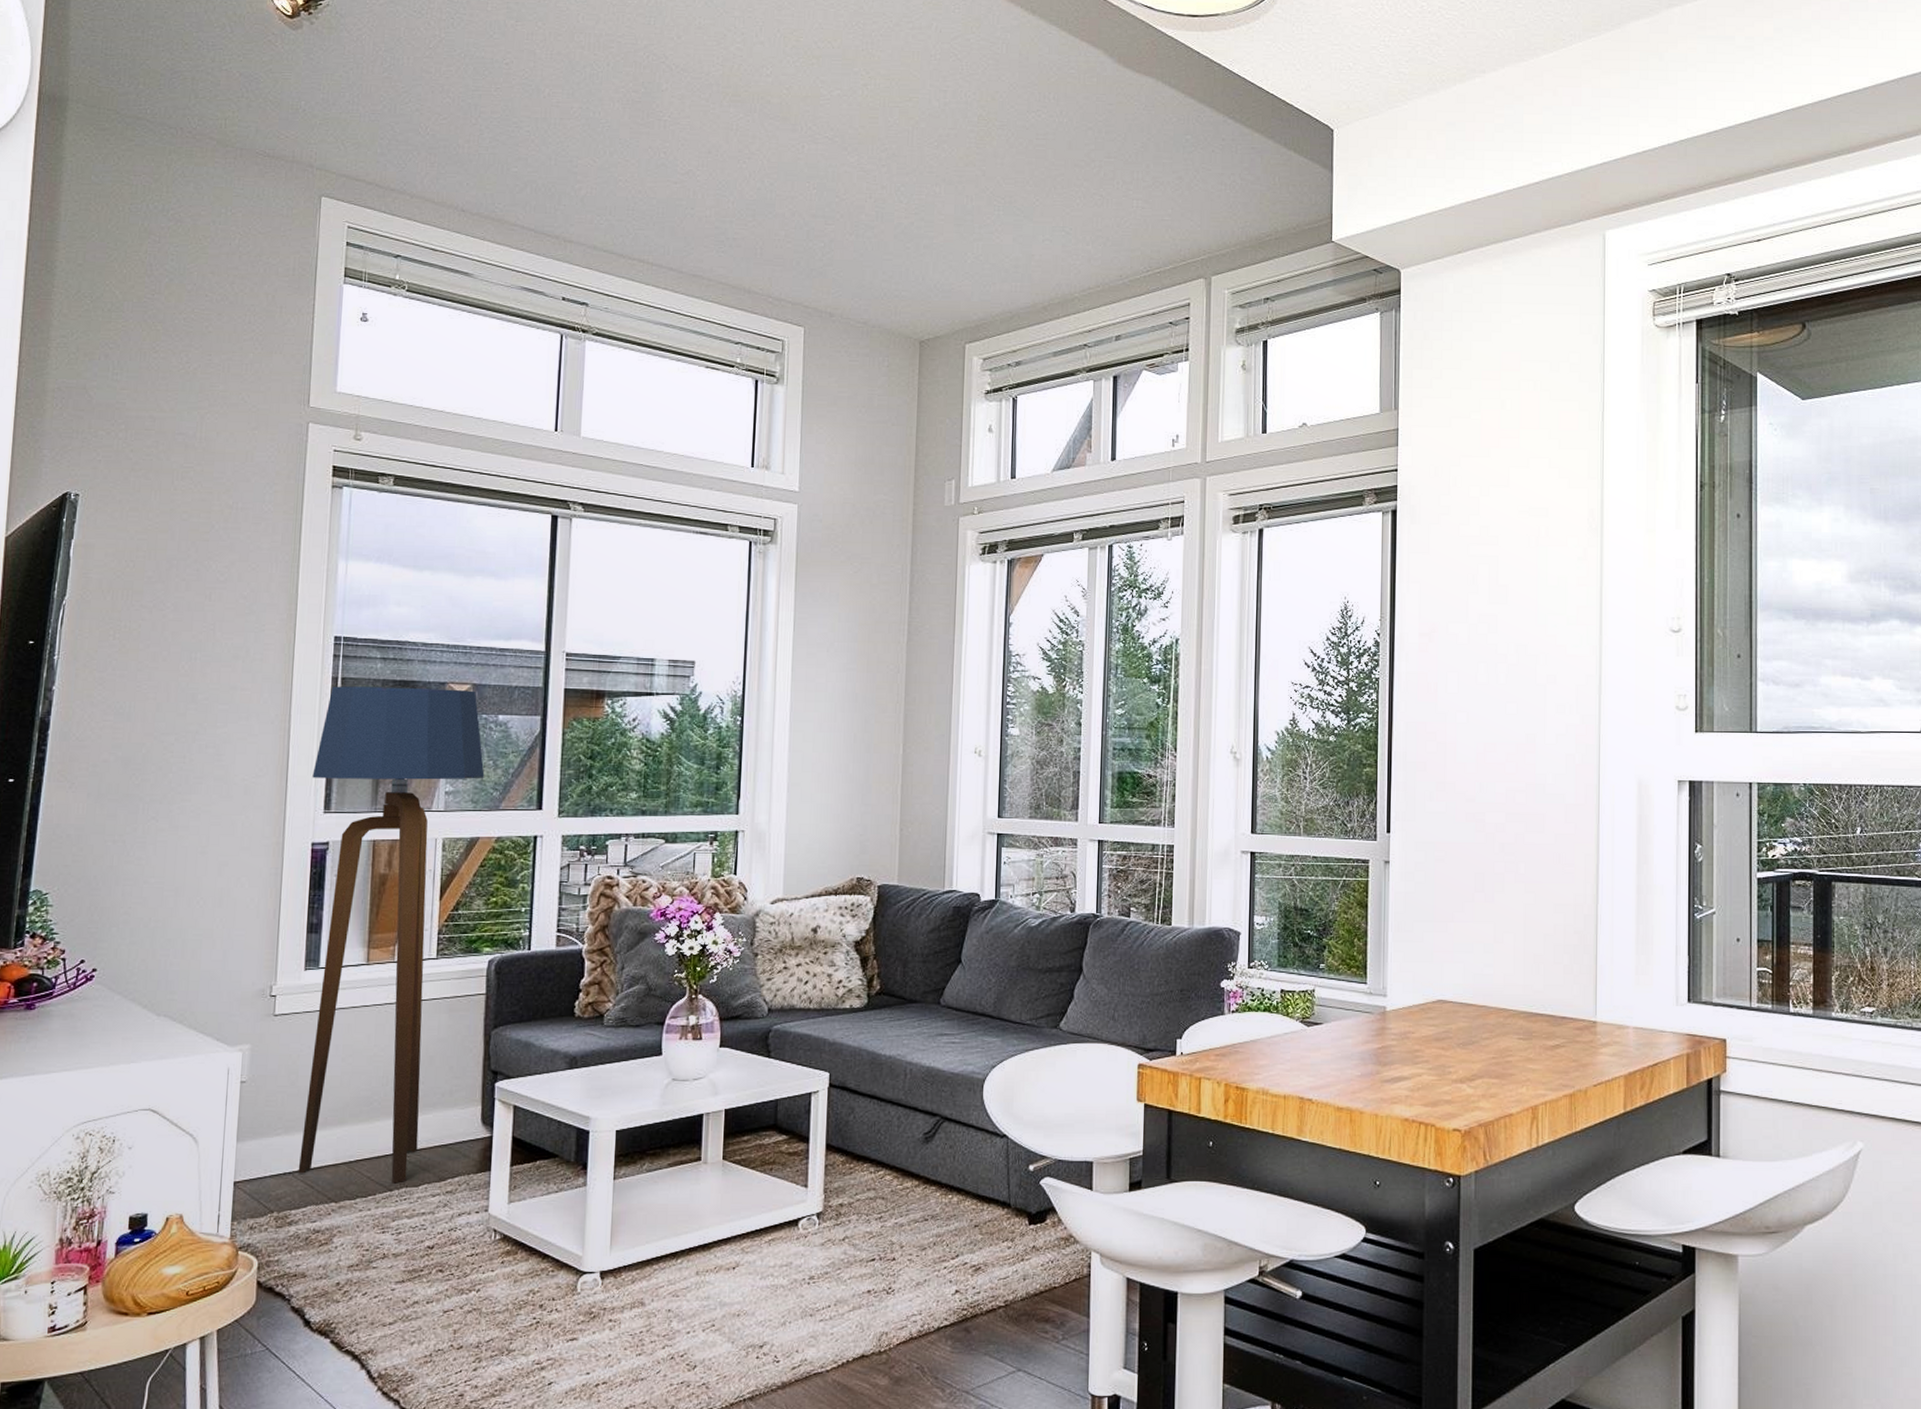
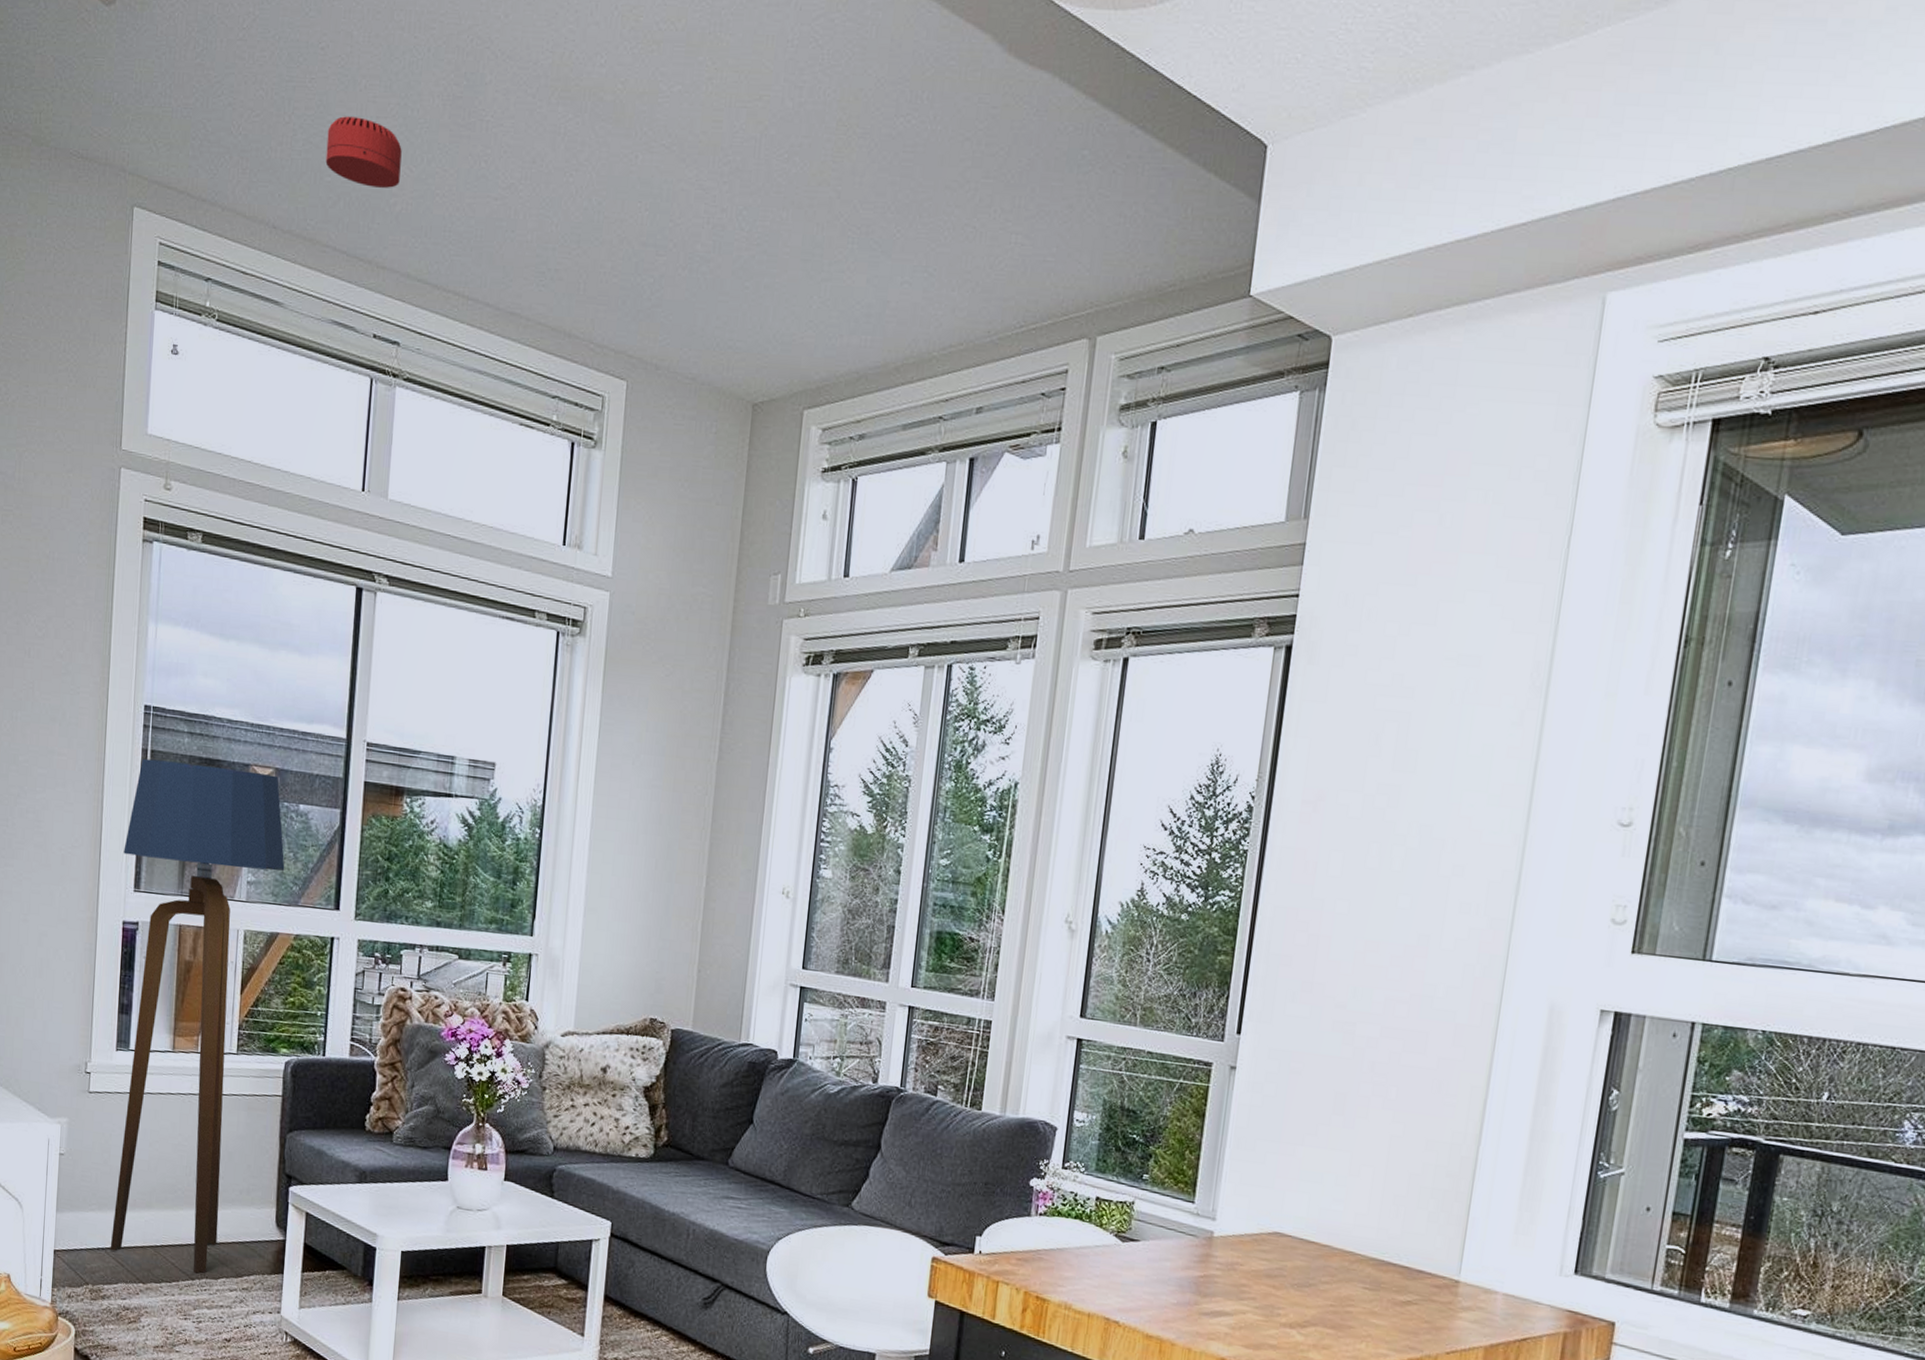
smoke detector: none [512,118,585,176] -> present [325,116,402,188]

